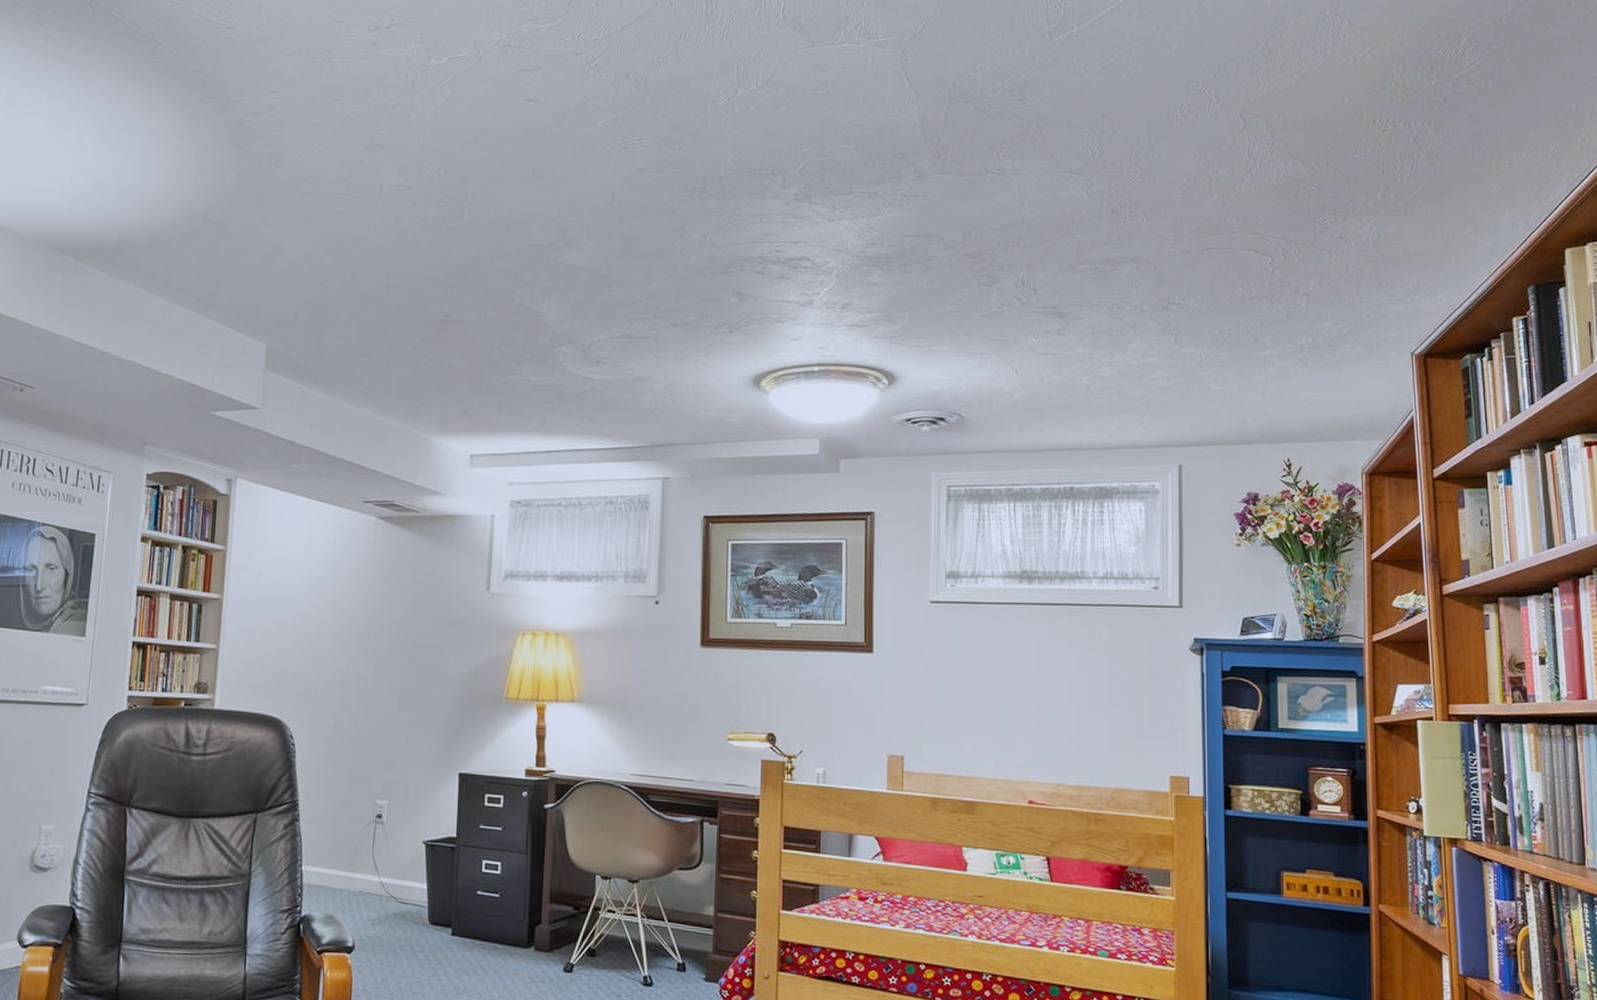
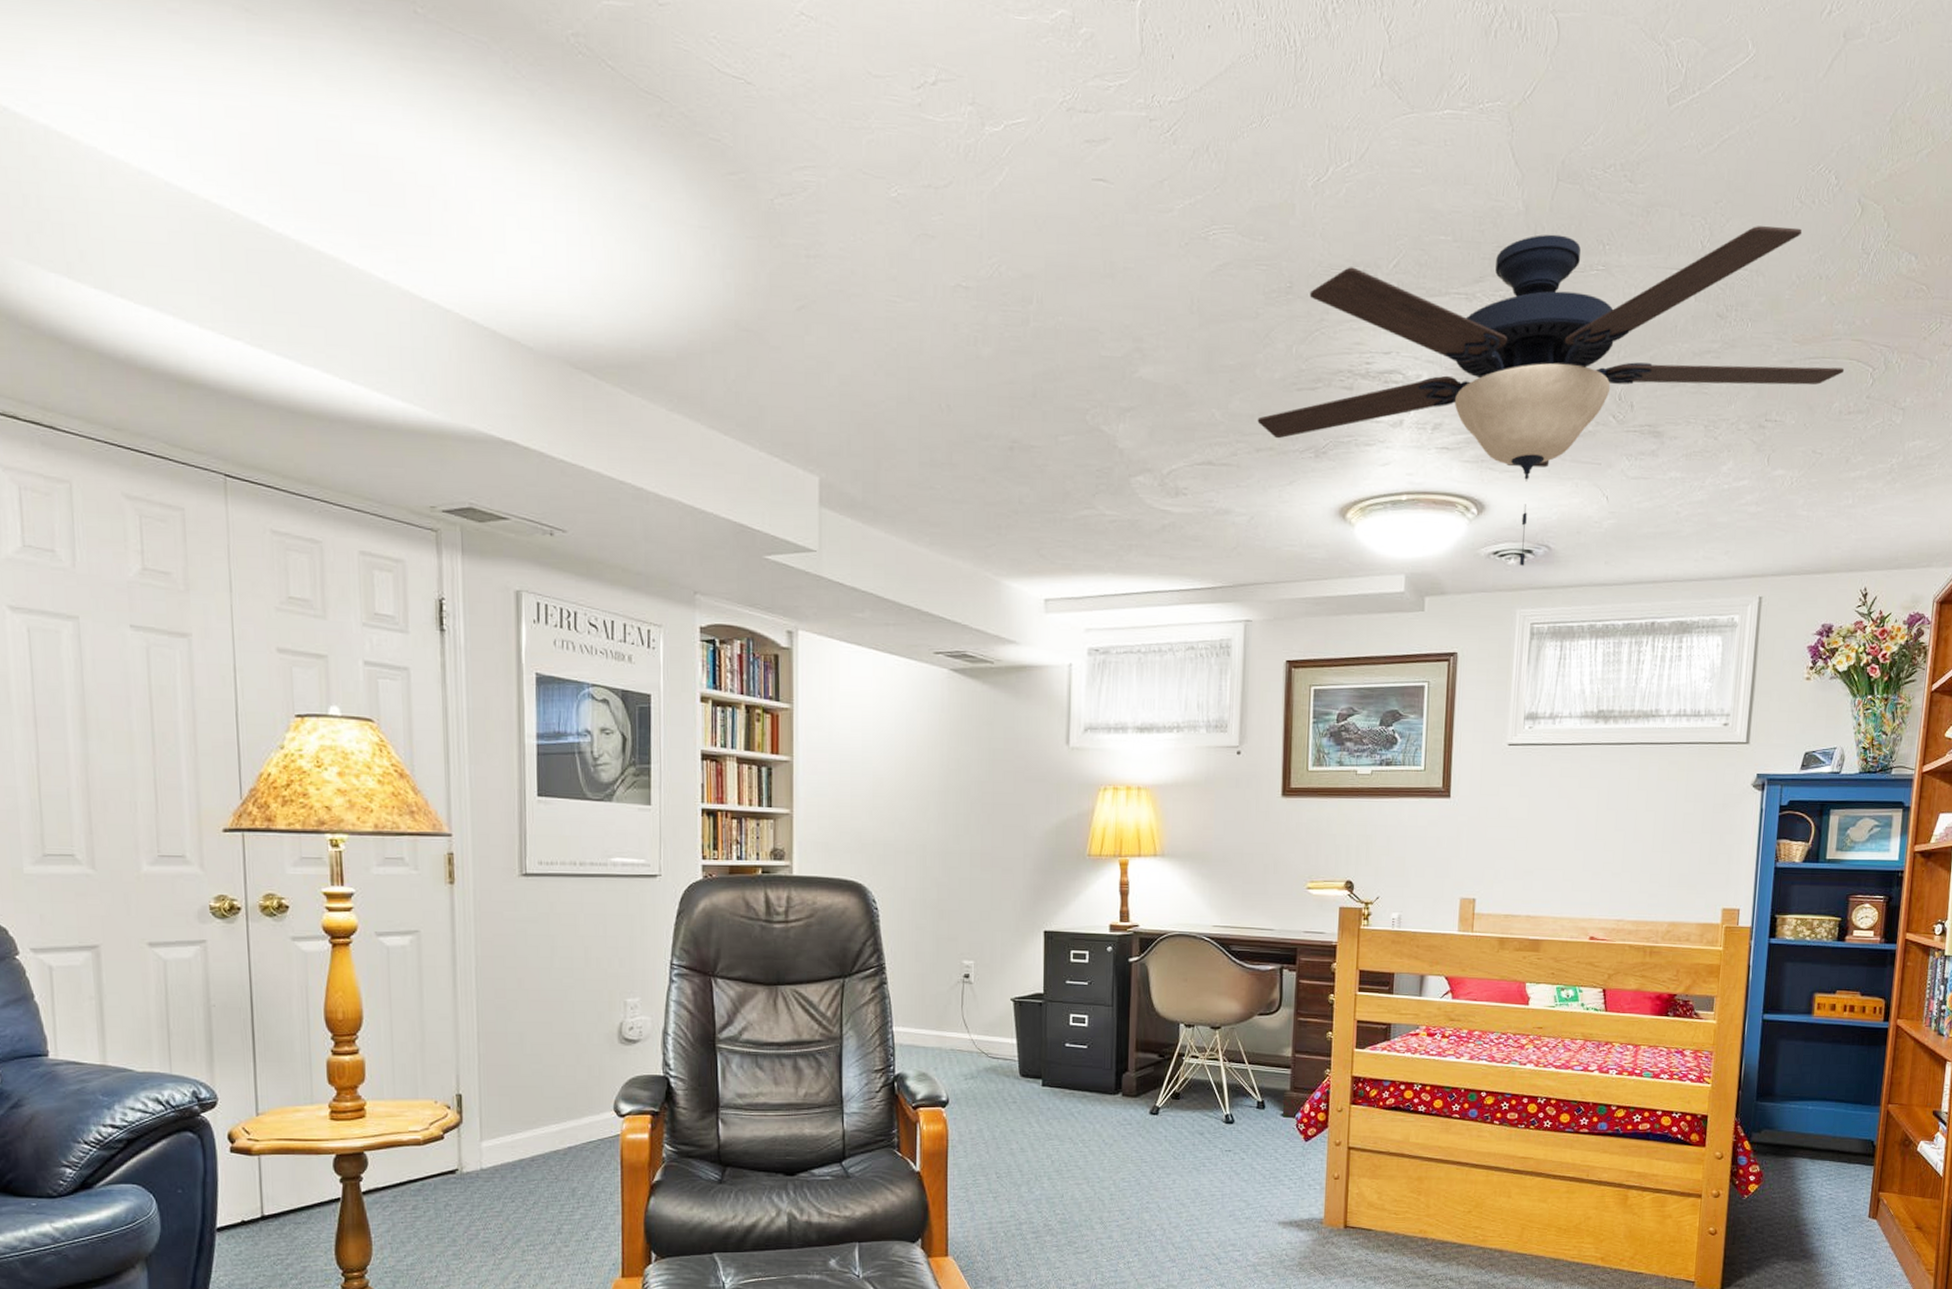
ceiling fan: none [674,136,1244,432] -> present [1257,226,1845,566]

